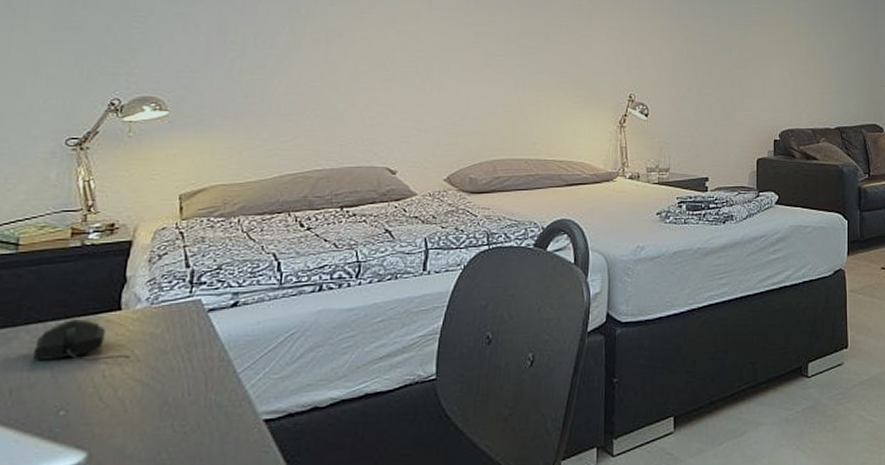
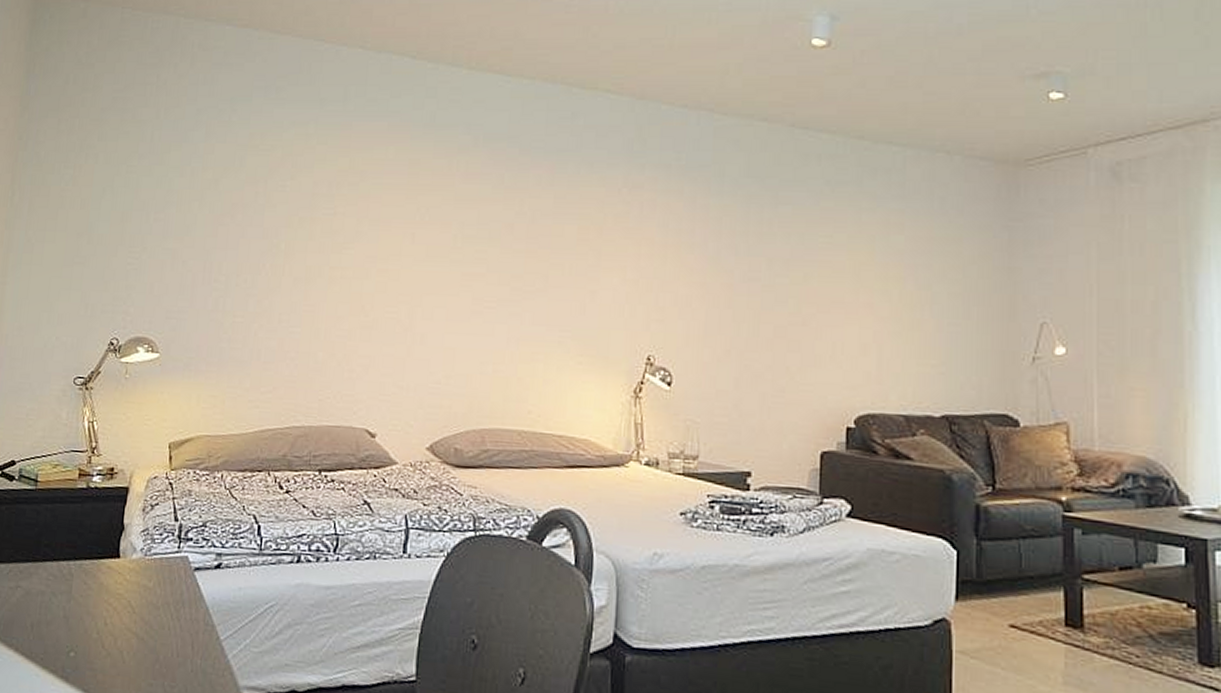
computer mouse: present [34,319,131,361] -> none [50,561,128,610]

